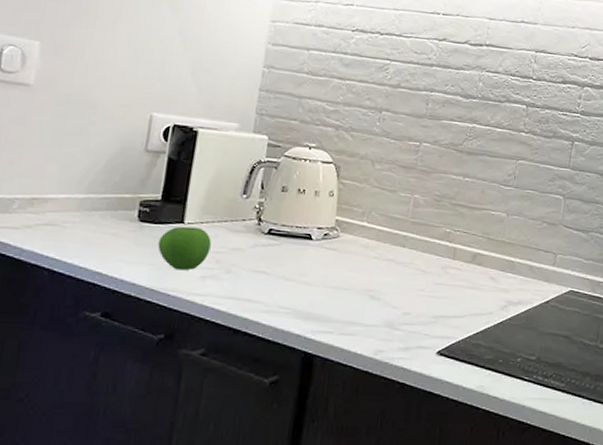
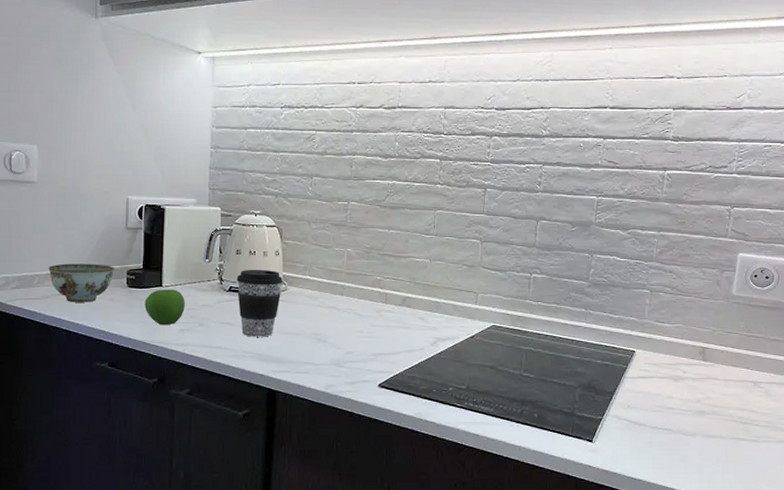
bowl: none [34,186,124,237] -> present [48,263,114,303]
coffee cup: none [277,210,335,291] -> present [236,269,282,337]

